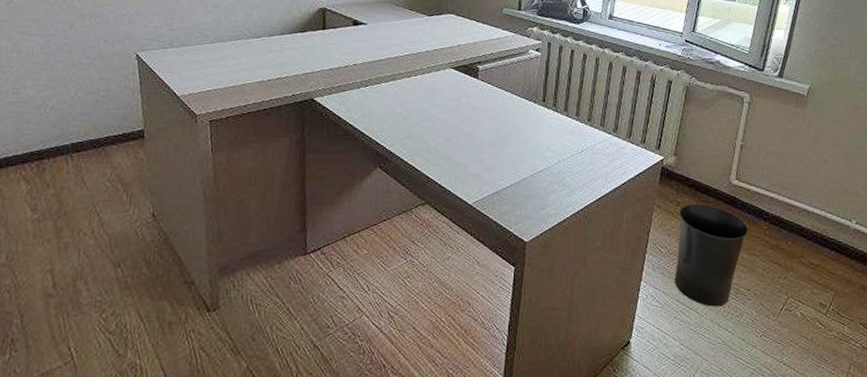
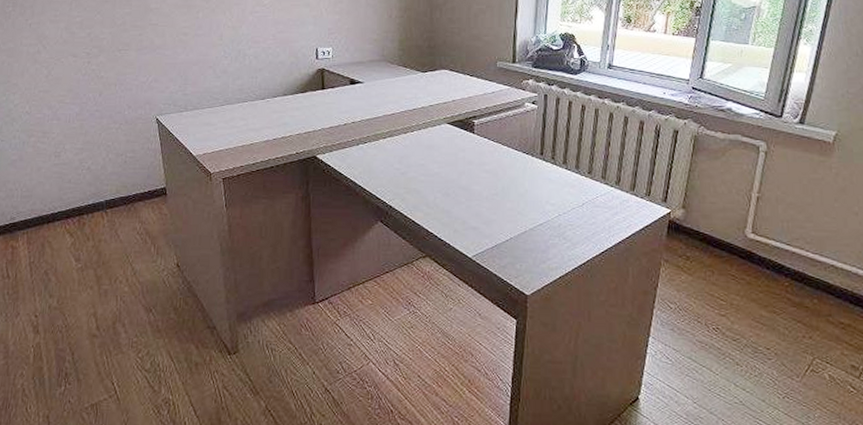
waste bin: present [674,204,749,307] -> none [685,258,768,366]

